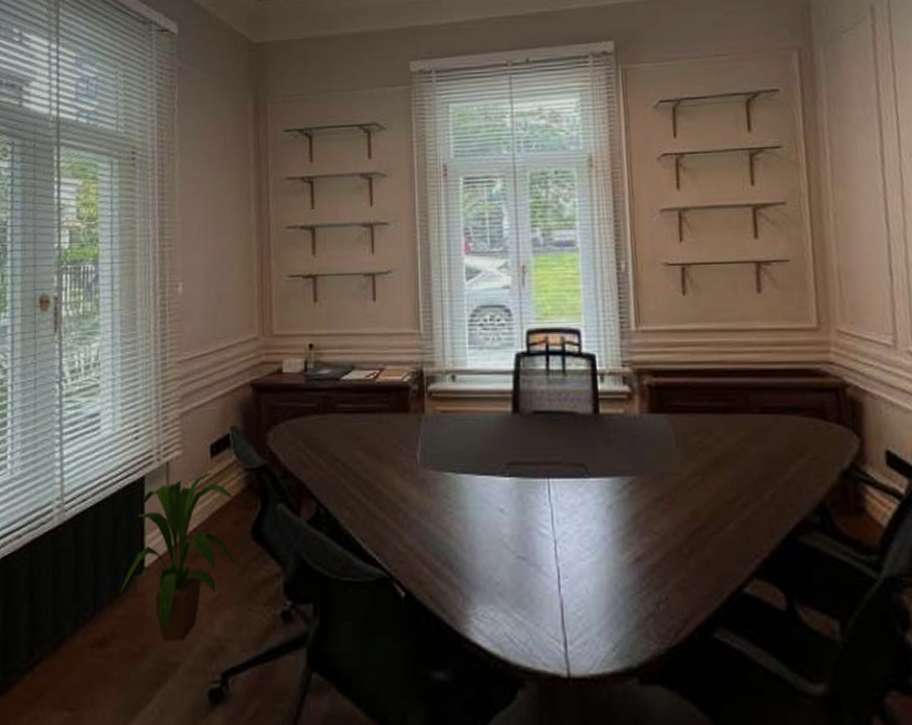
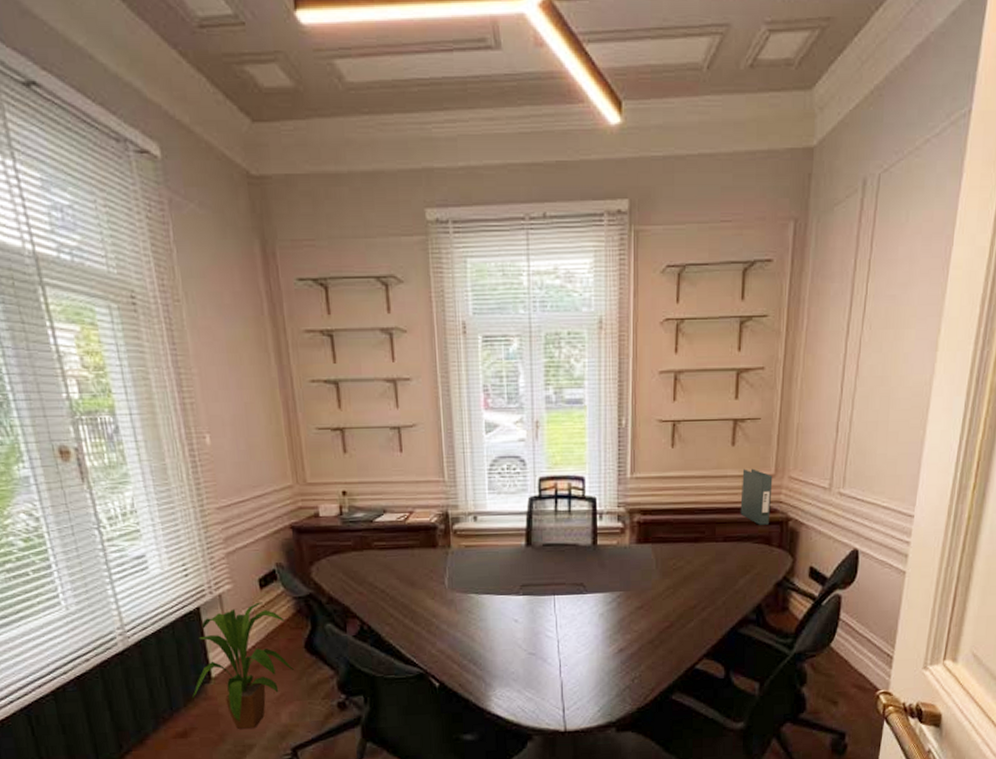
binder: none [774,320,820,392] -> present [740,468,773,525]

